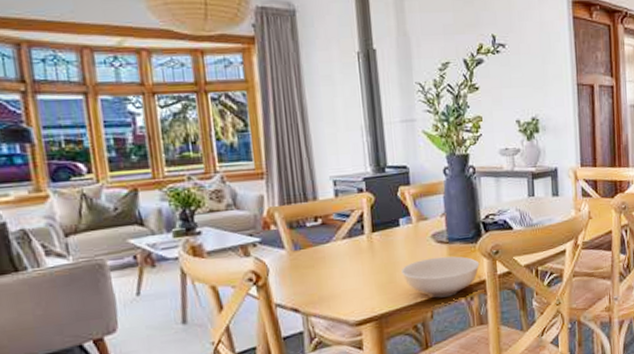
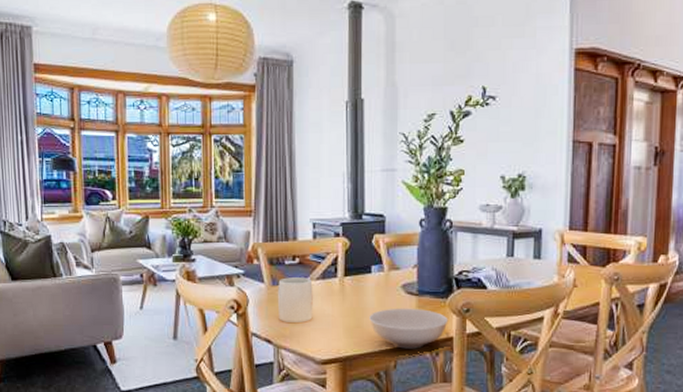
mug: none [300,238,342,289] -> present [277,277,313,324]

